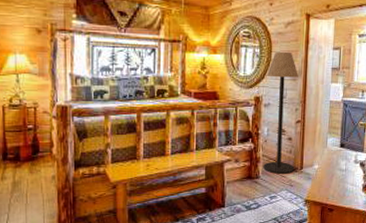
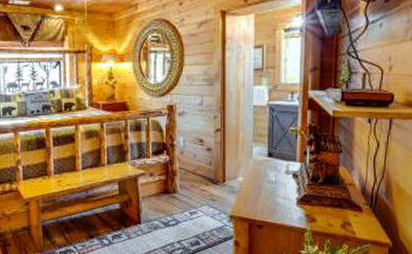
floor lamp: present [263,51,298,174] -> none [178,54,215,188]

